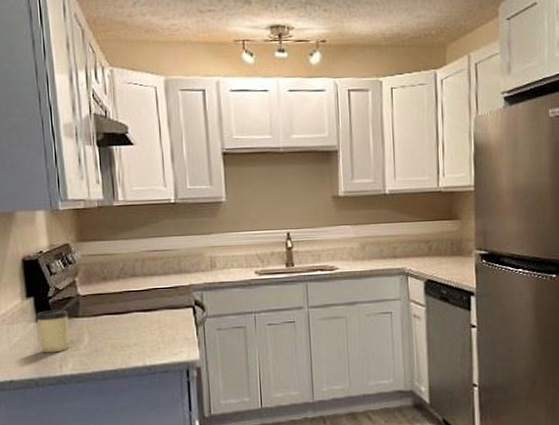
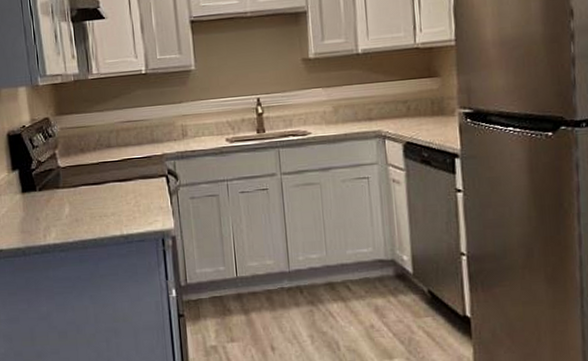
cup: present [36,309,69,353] -> none [21,181,52,224]

